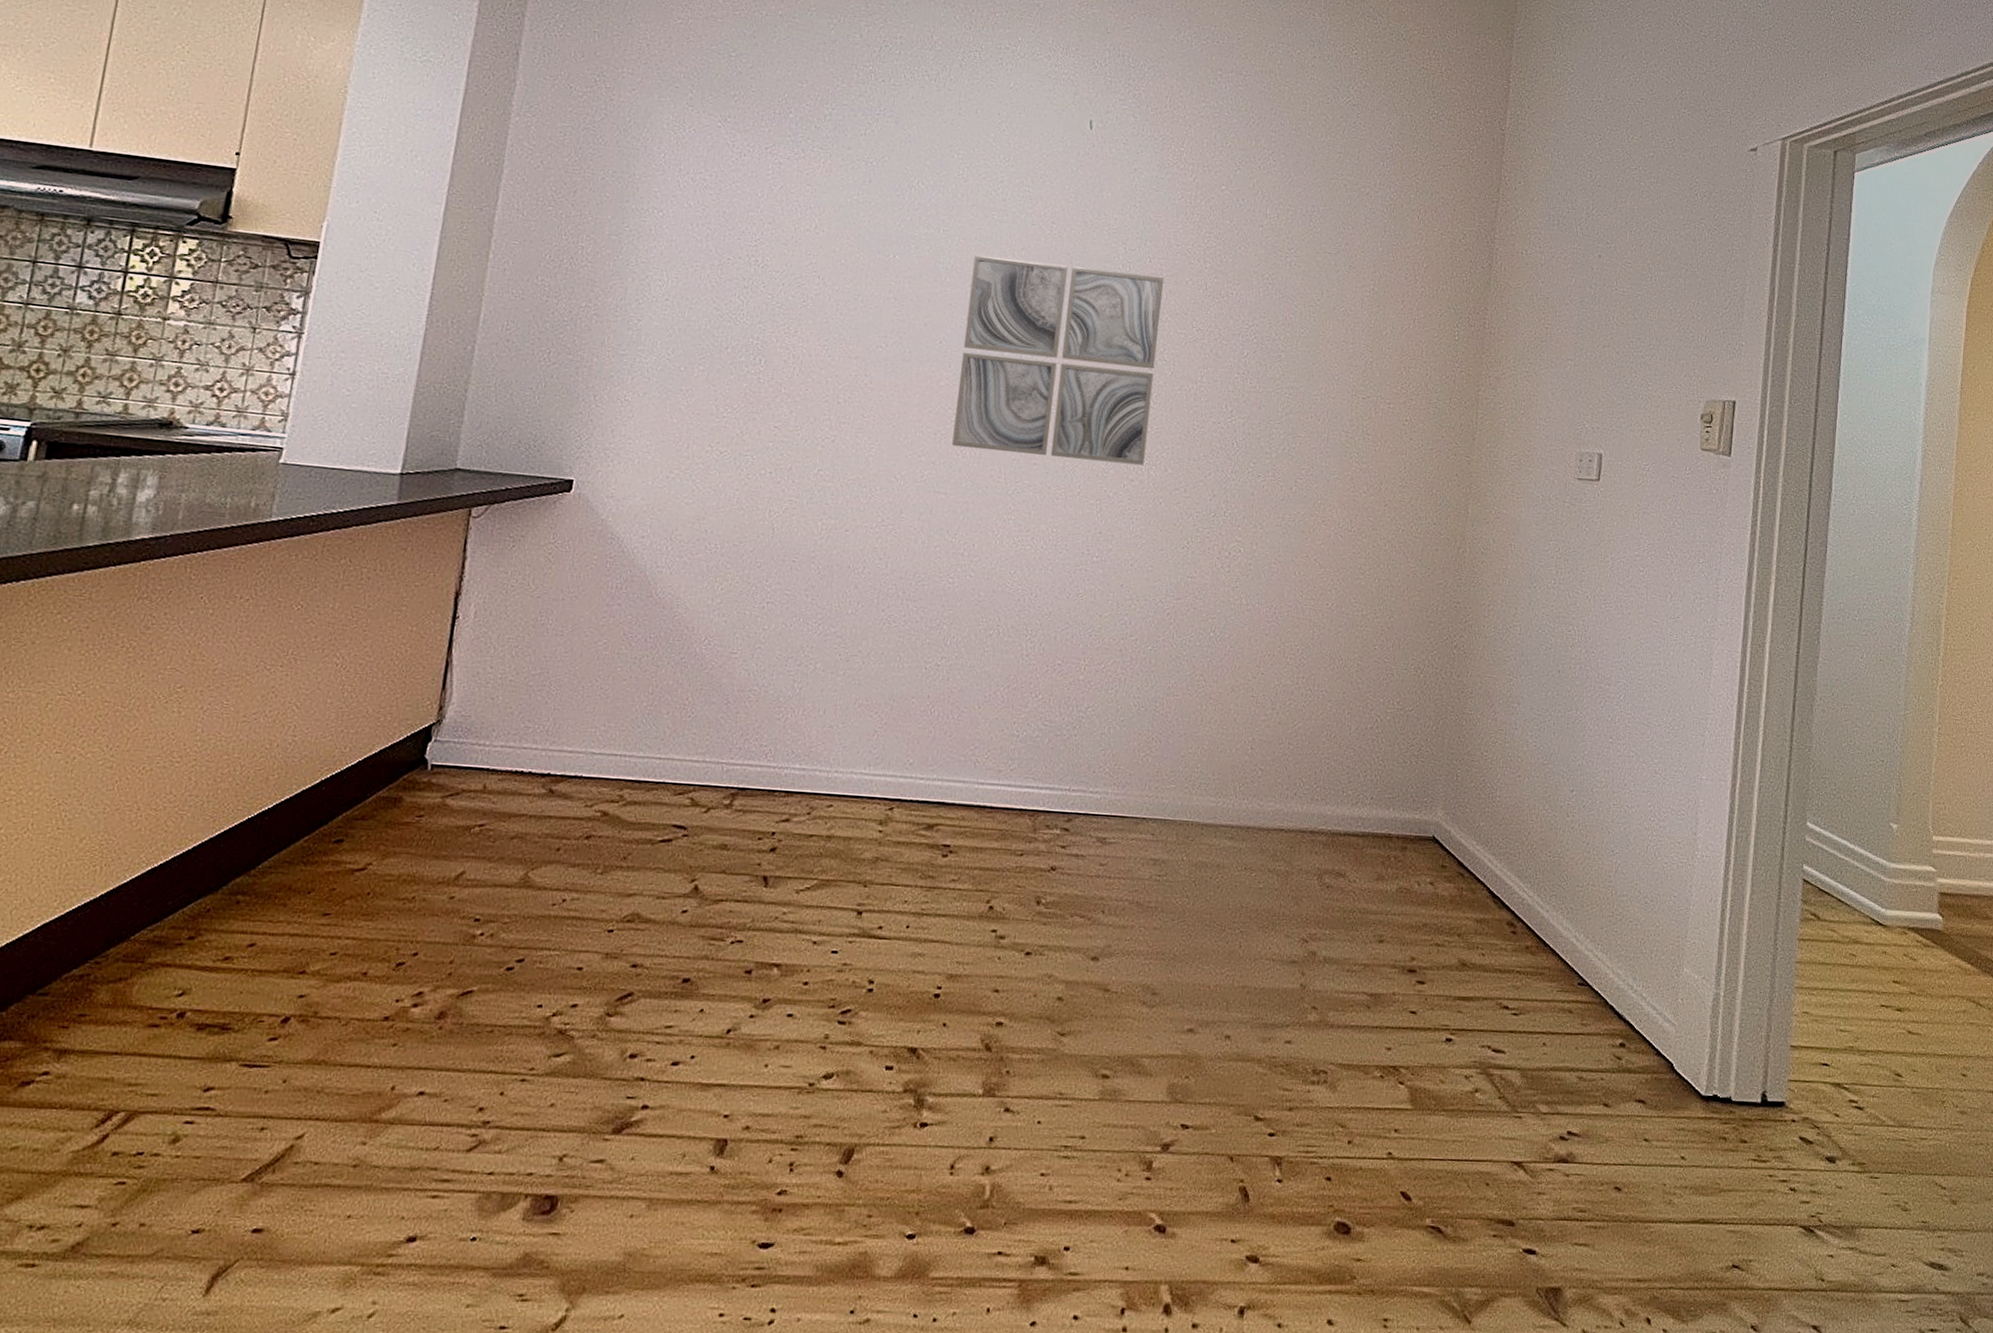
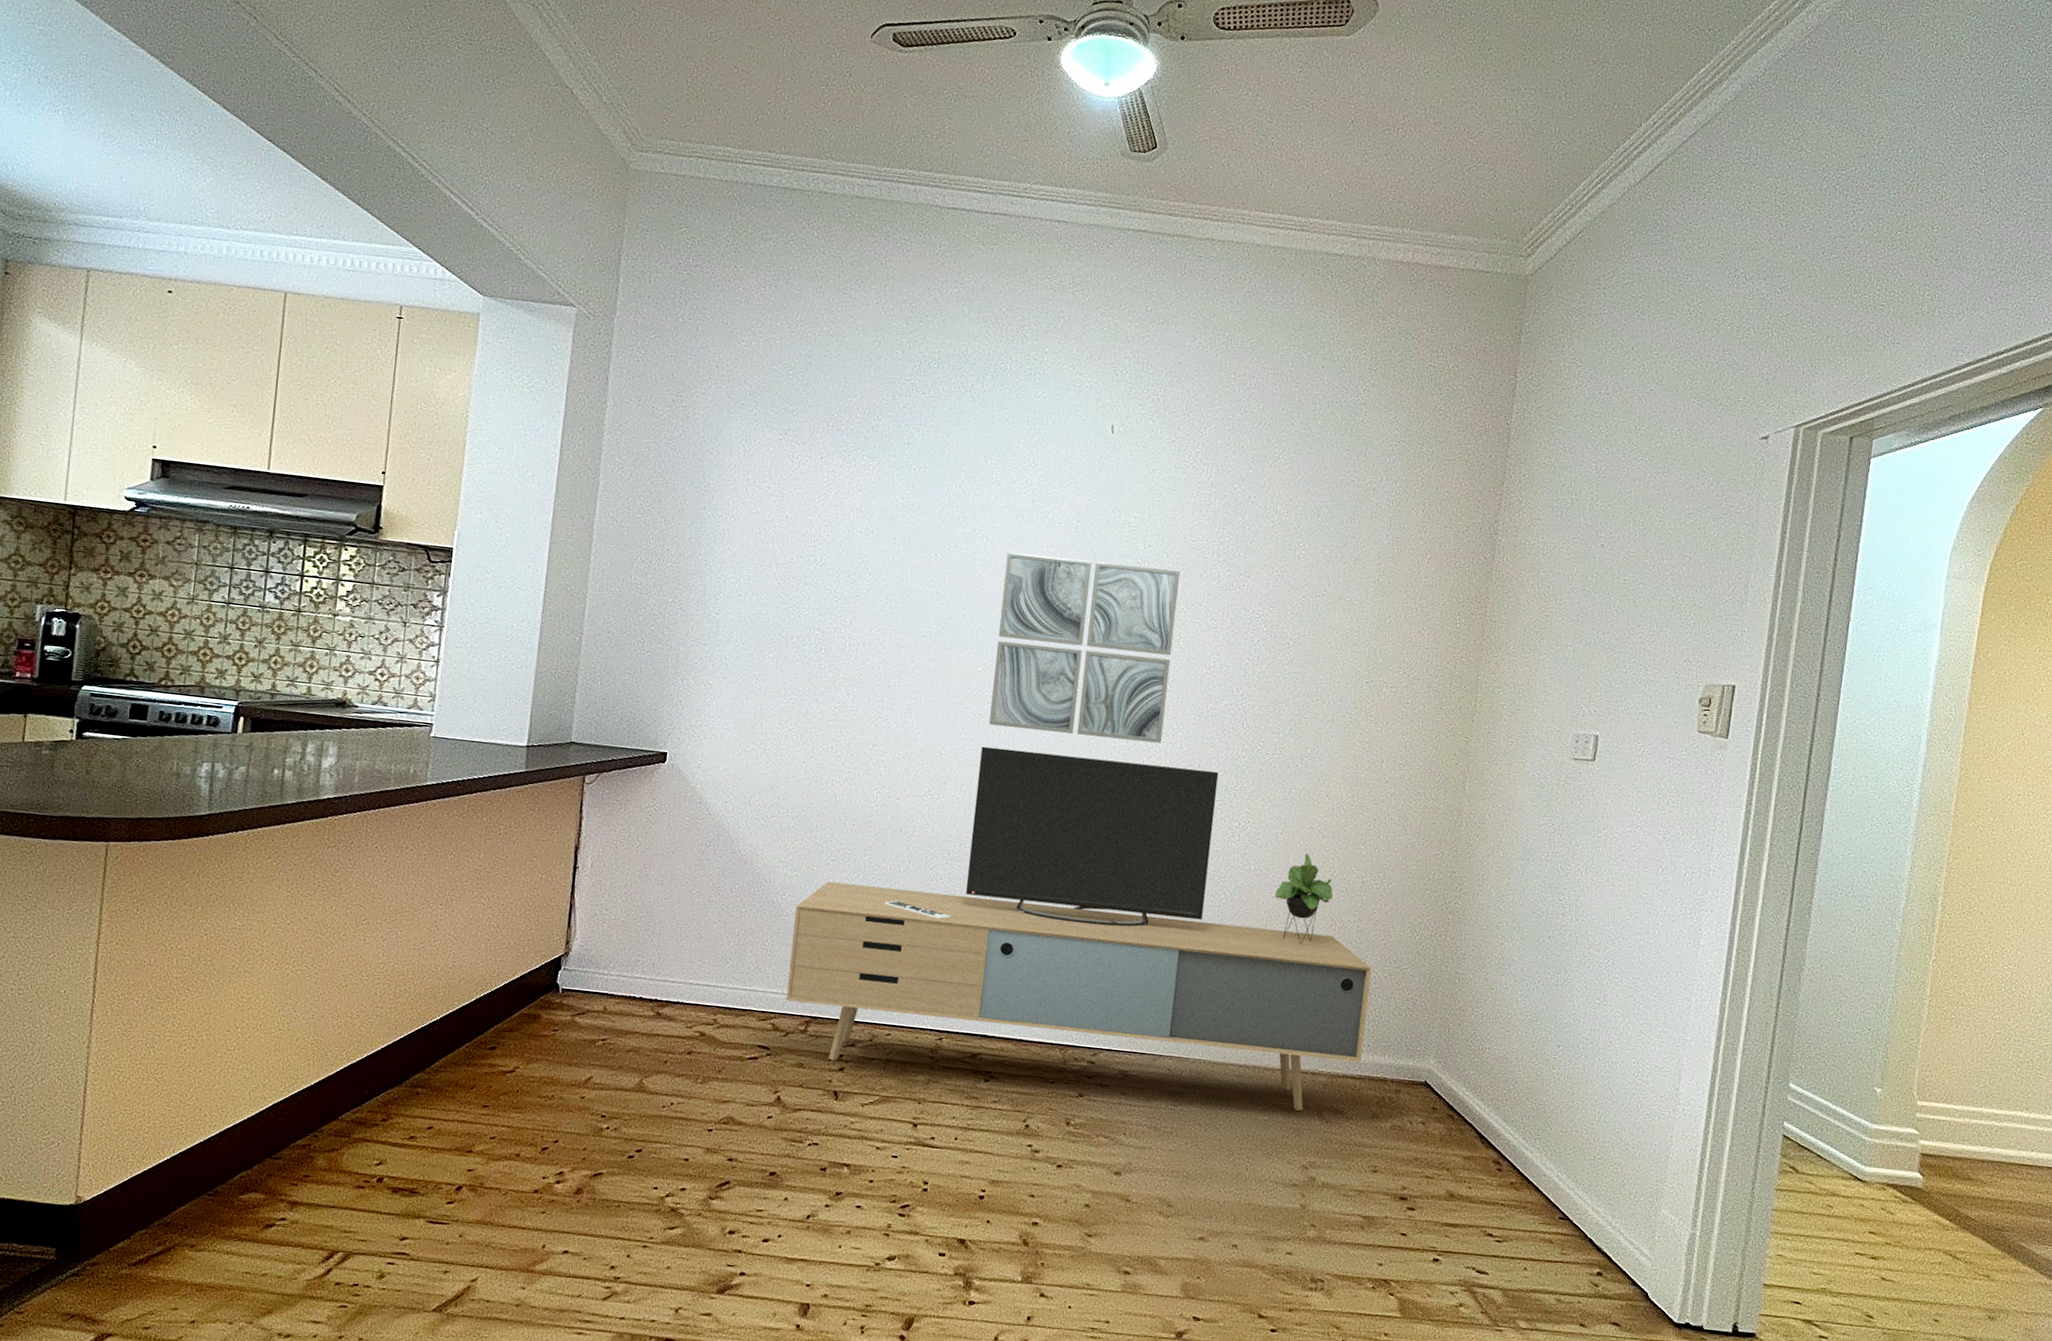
media console: none [708,470,1374,876] -> present [785,746,1372,1111]

